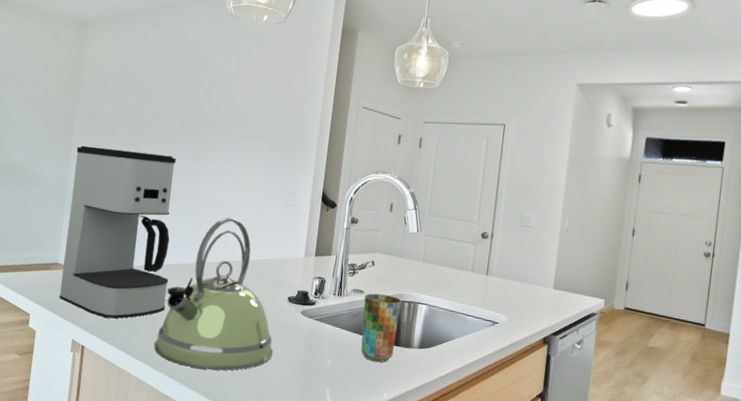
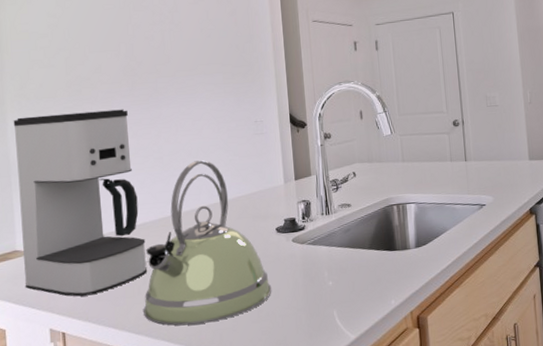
cup: present [361,293,402,362] -> none [353,202,392,272]

